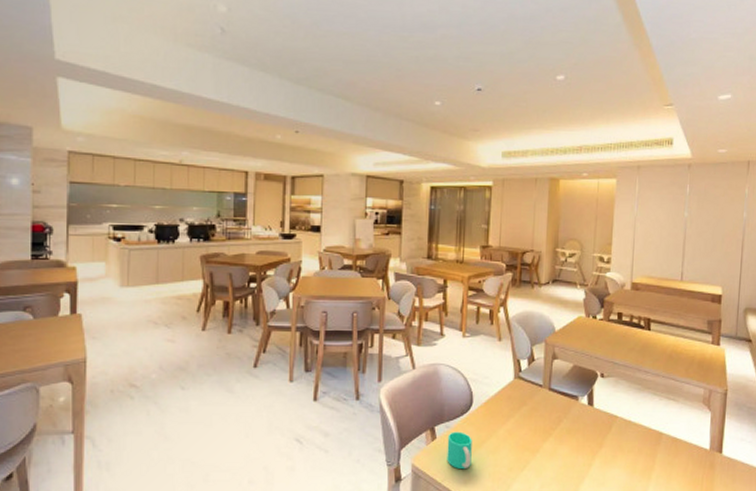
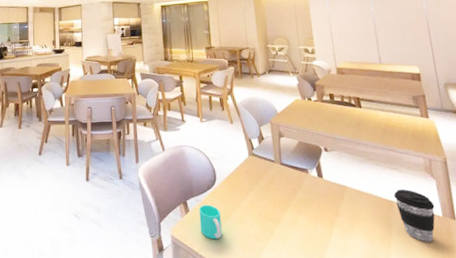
coffee cup: none [664,420,704,475] -> present [393,189,435,242]

